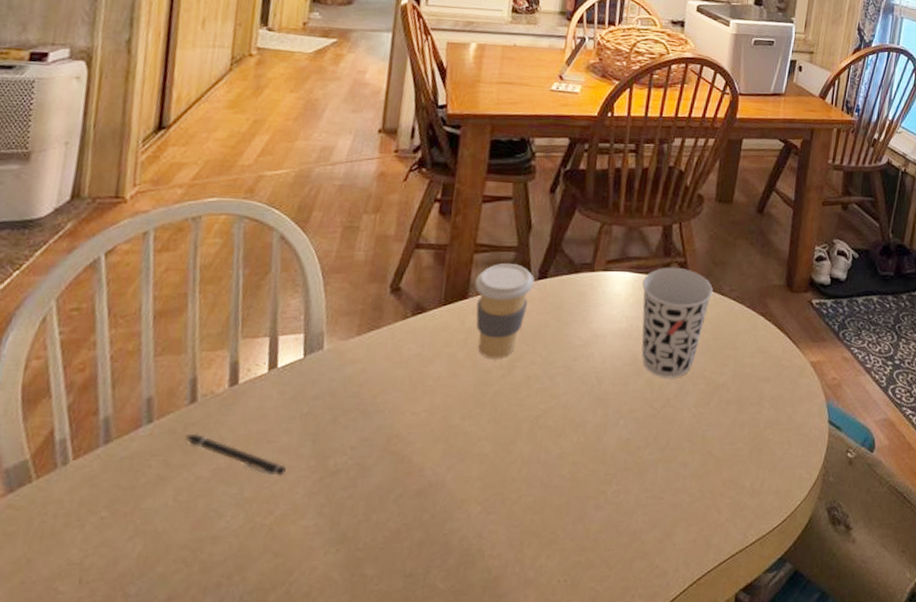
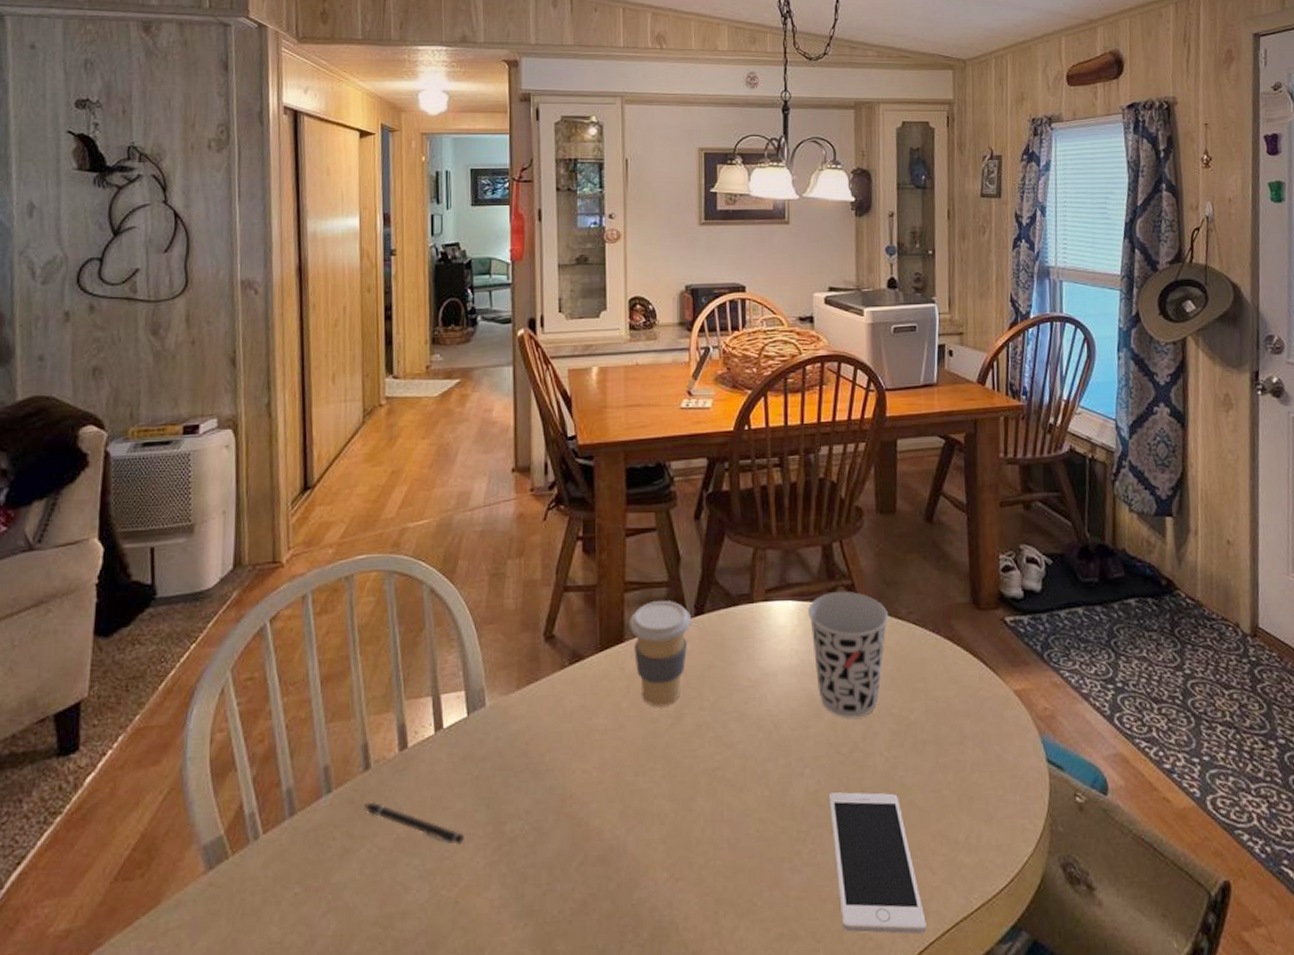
cell phone: none [634,441,707,564] -> present [828,792,927,935]

